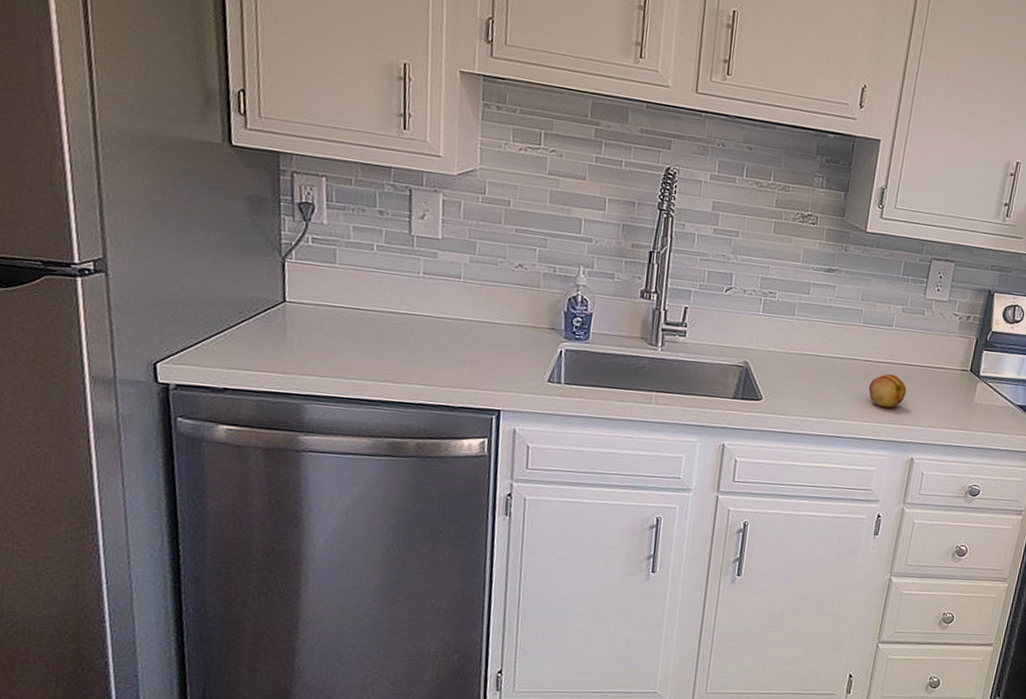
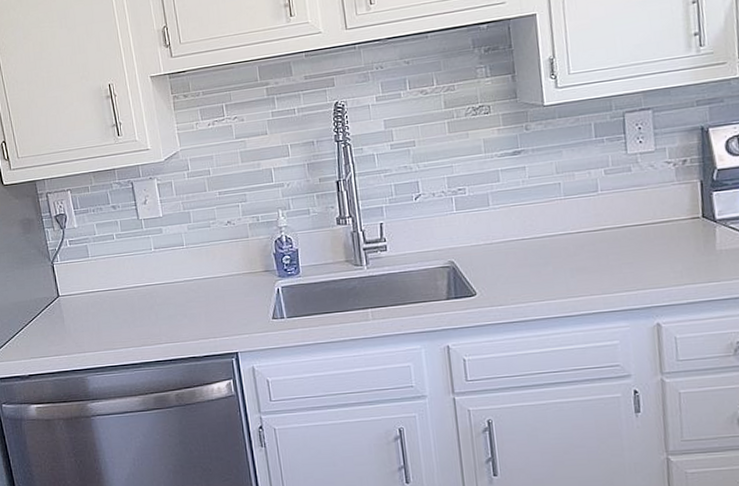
fruit: present [868,373,907,408] -> none [587,240,633,277]

